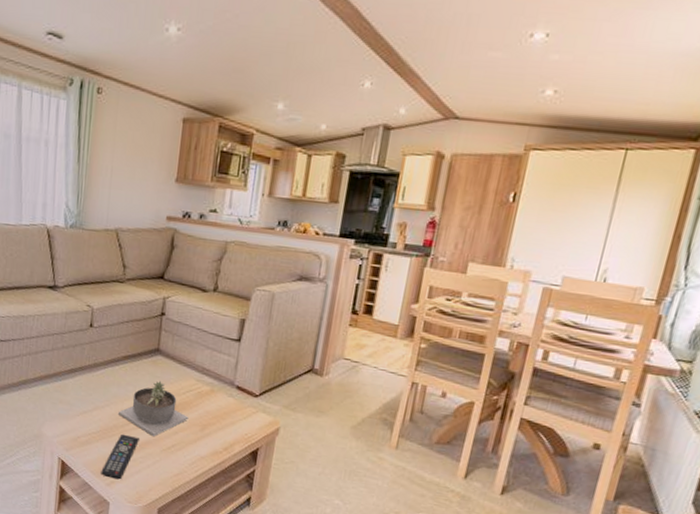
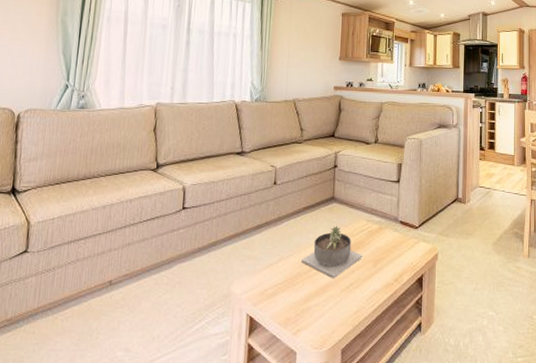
remote control: present [101,434,141,480] -> none [287,280,322,327]

